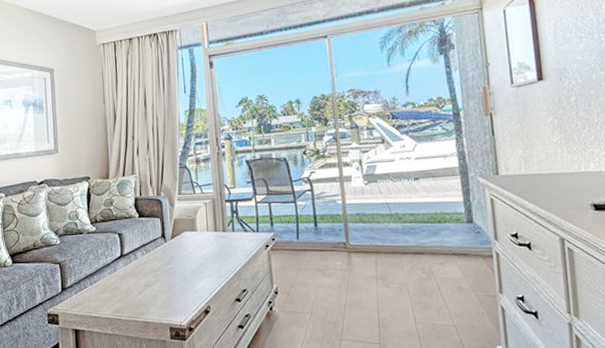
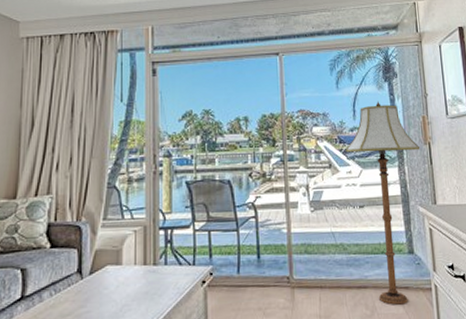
floor lamp: none [398,75,481,270] -> present [345,101,420,305]

